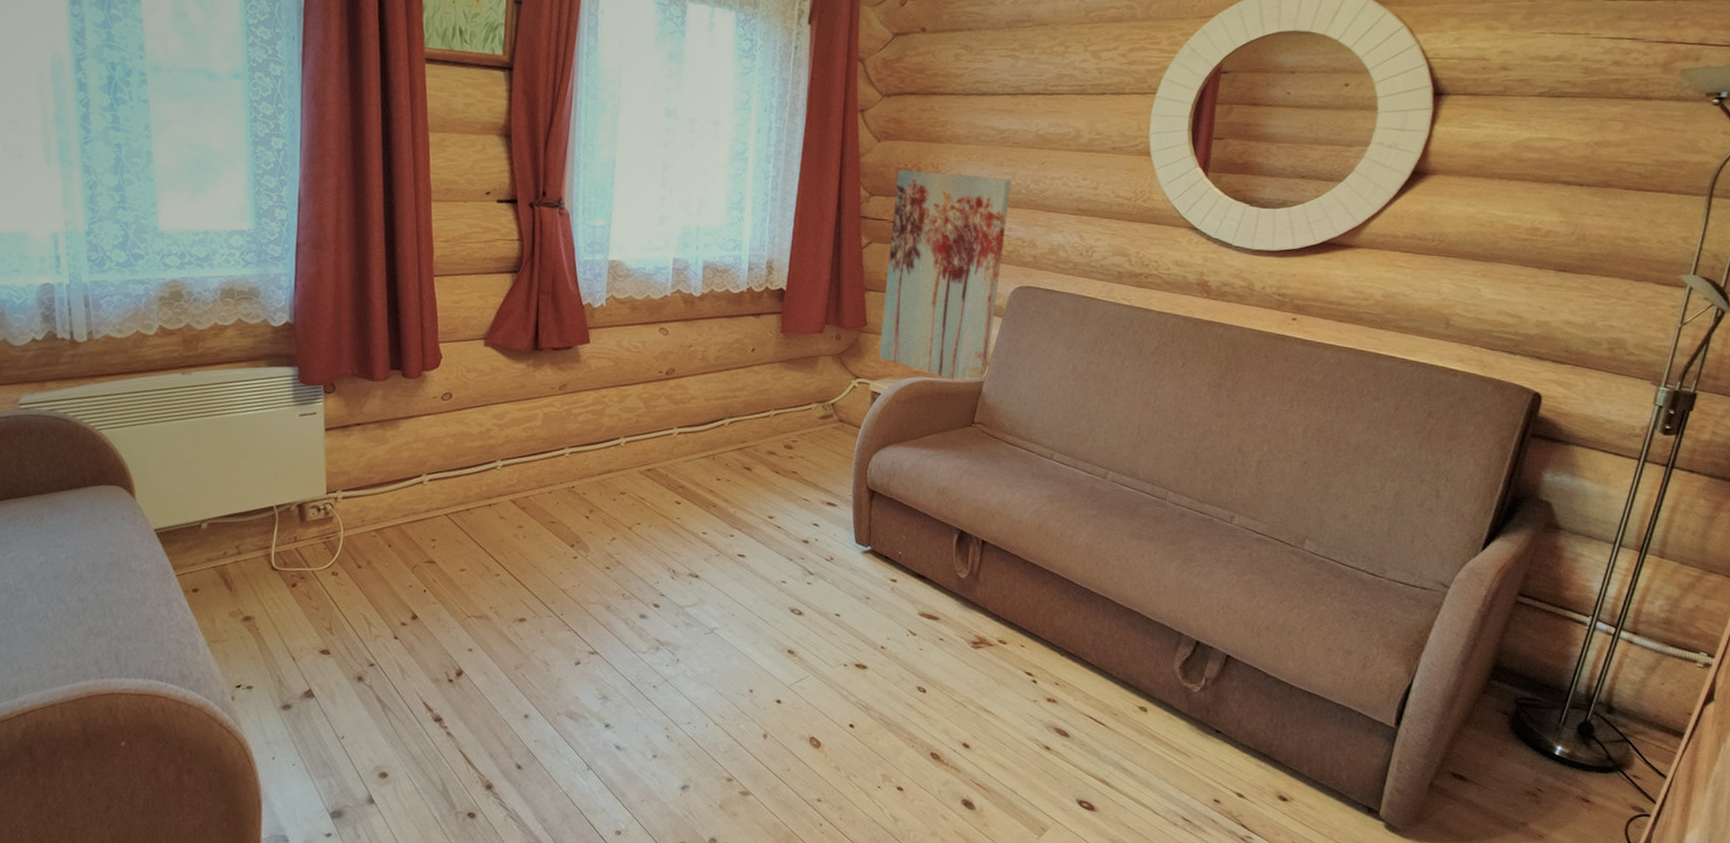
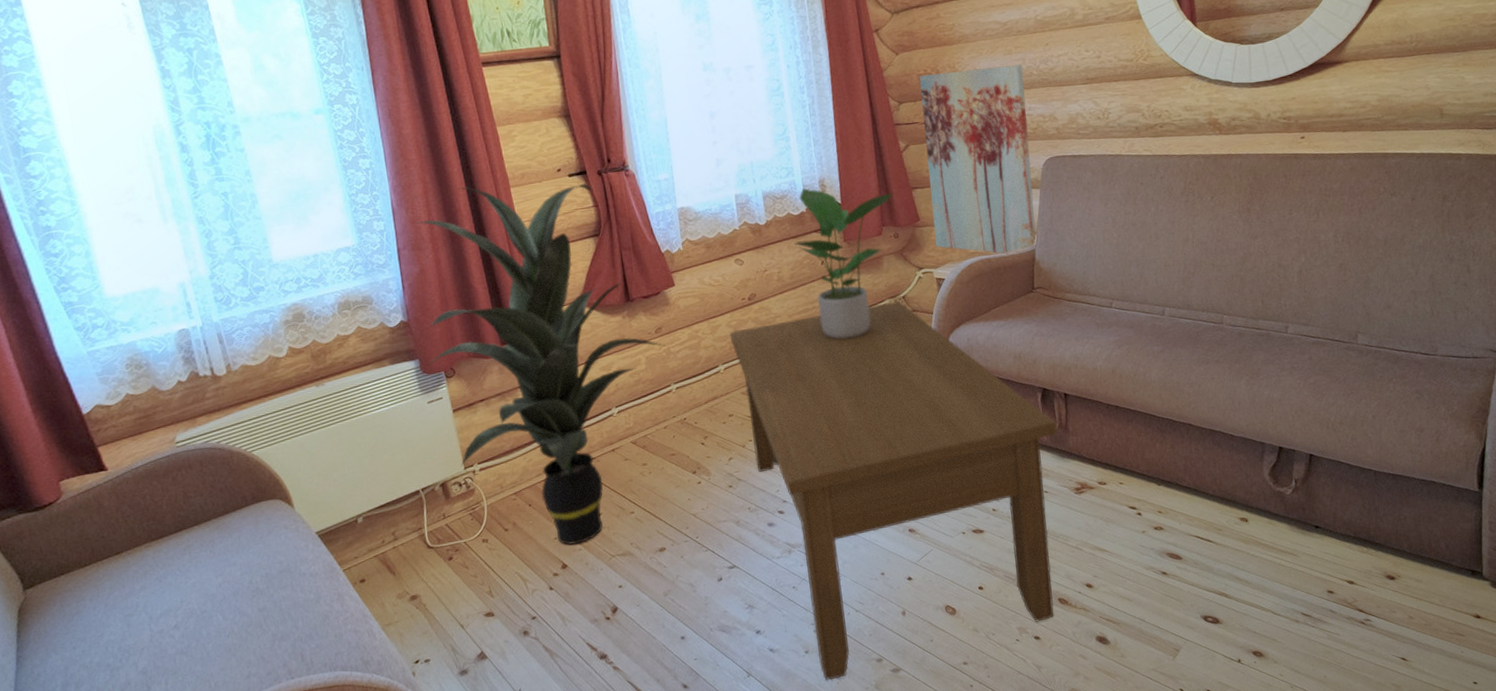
indoor plant: none [306,191,567,597] -> present [416,182,666,545]
coffee table: none [638,403,968,790] -> present [729,301,1059,681]
potted plant: none [727,266,844,437] -> present [794,188,894,339]

